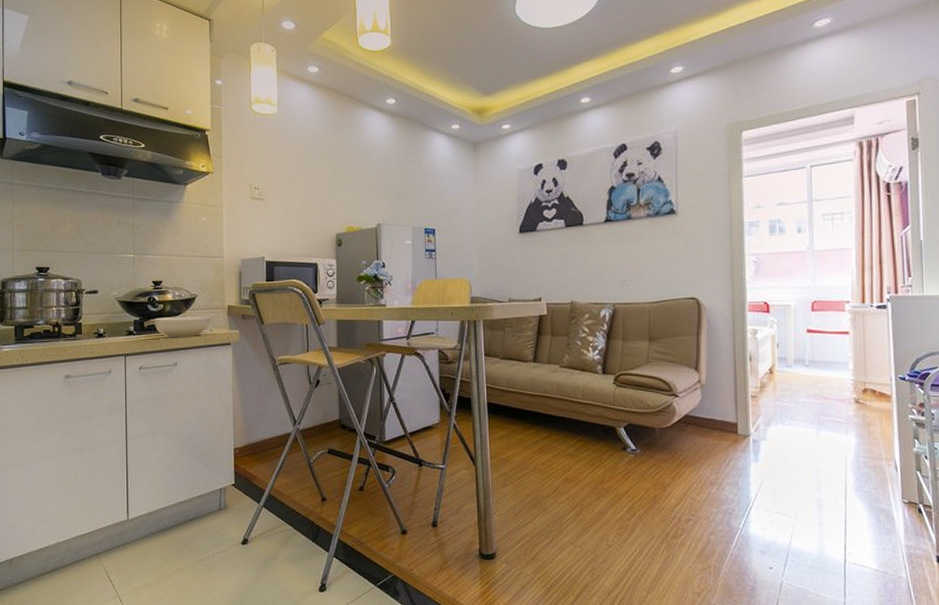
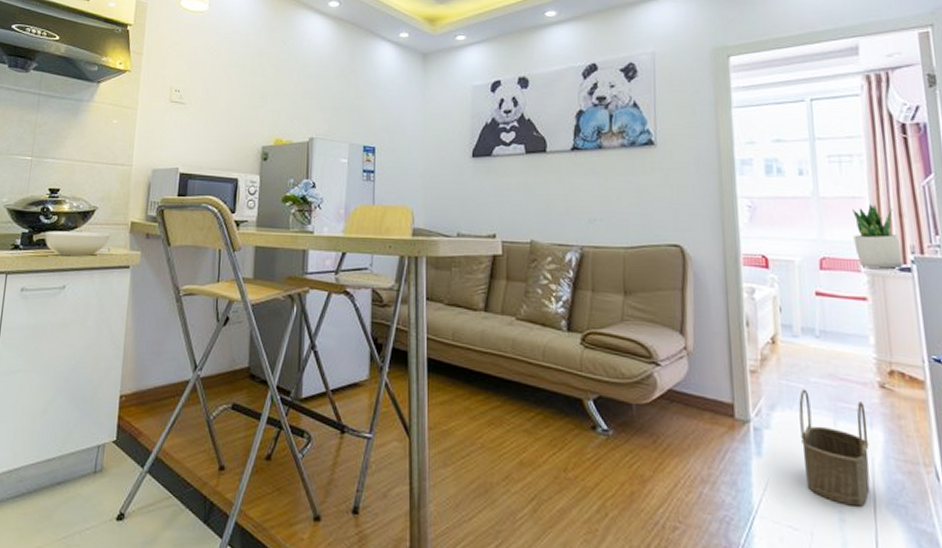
wicker basket: none [789,408,844,494] -> present [799,389,870,507]
planter: none [840,254,880,307] -> present [852,204,904,269]

